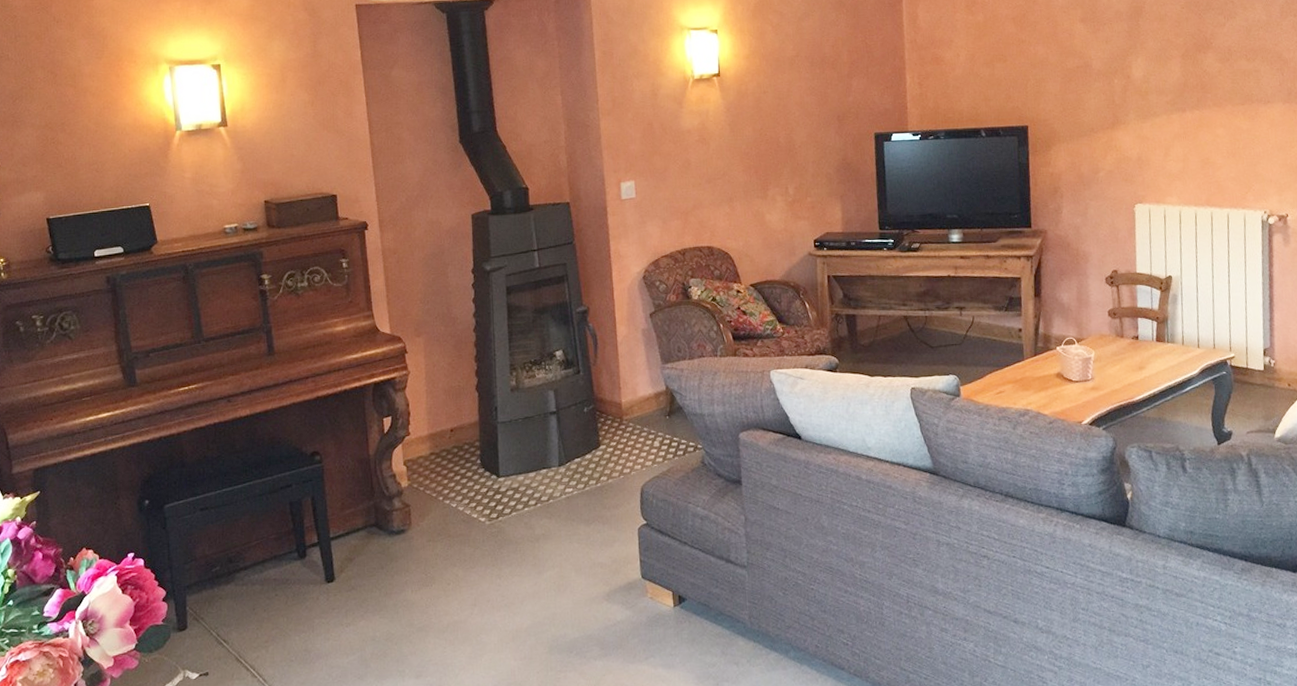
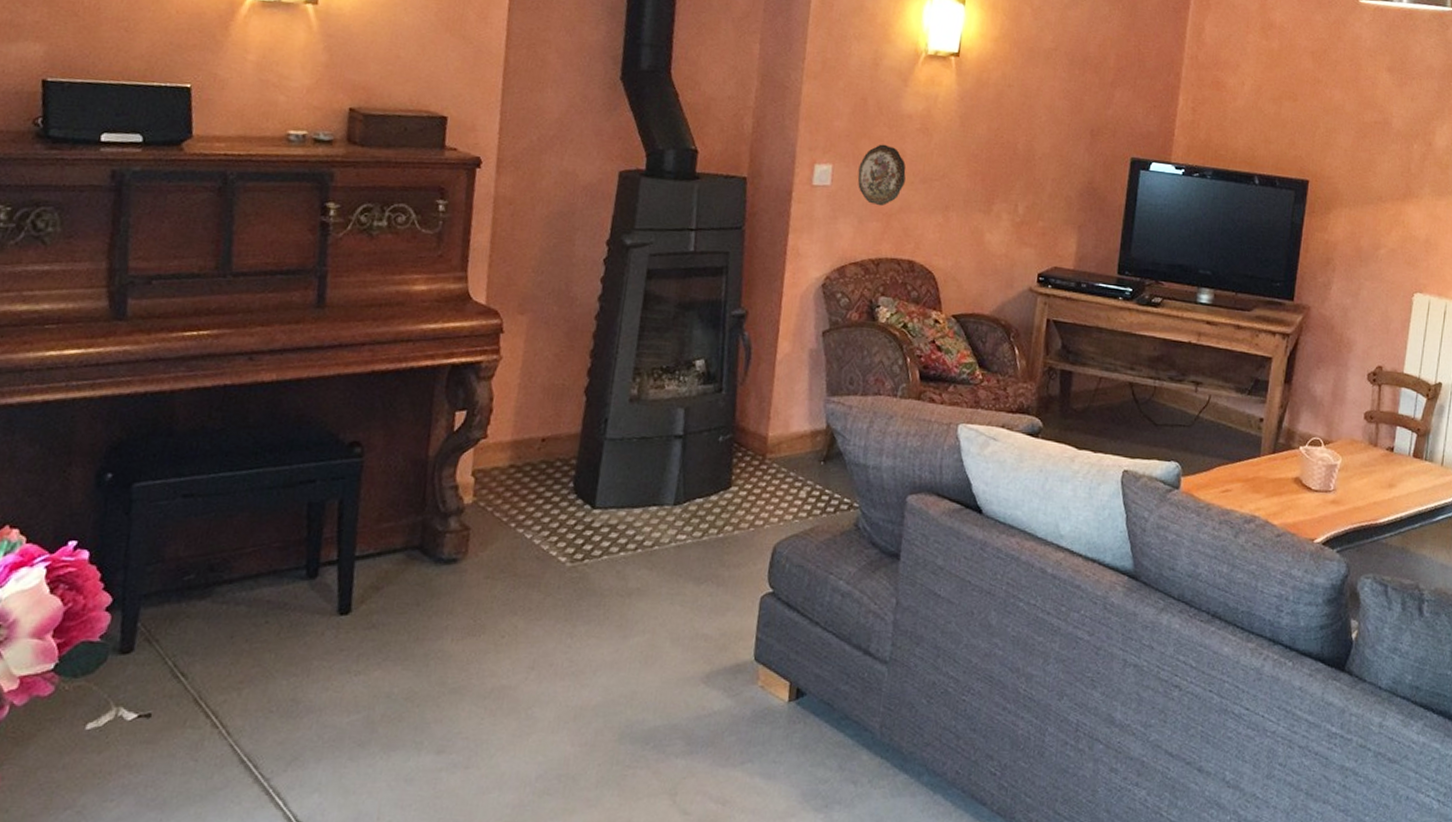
decorative plate: none [655,157,694,207] -> present [857,144,906,207]

